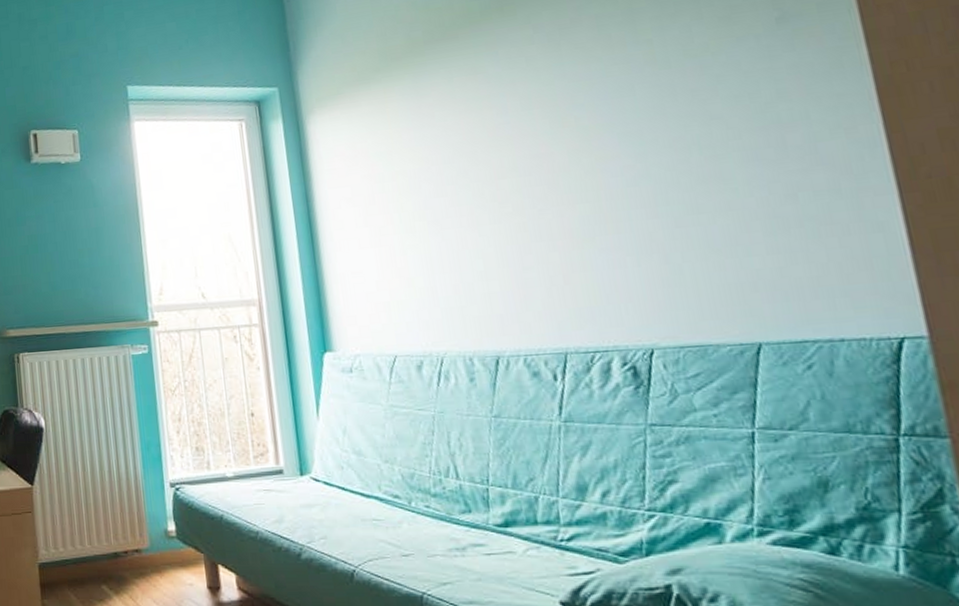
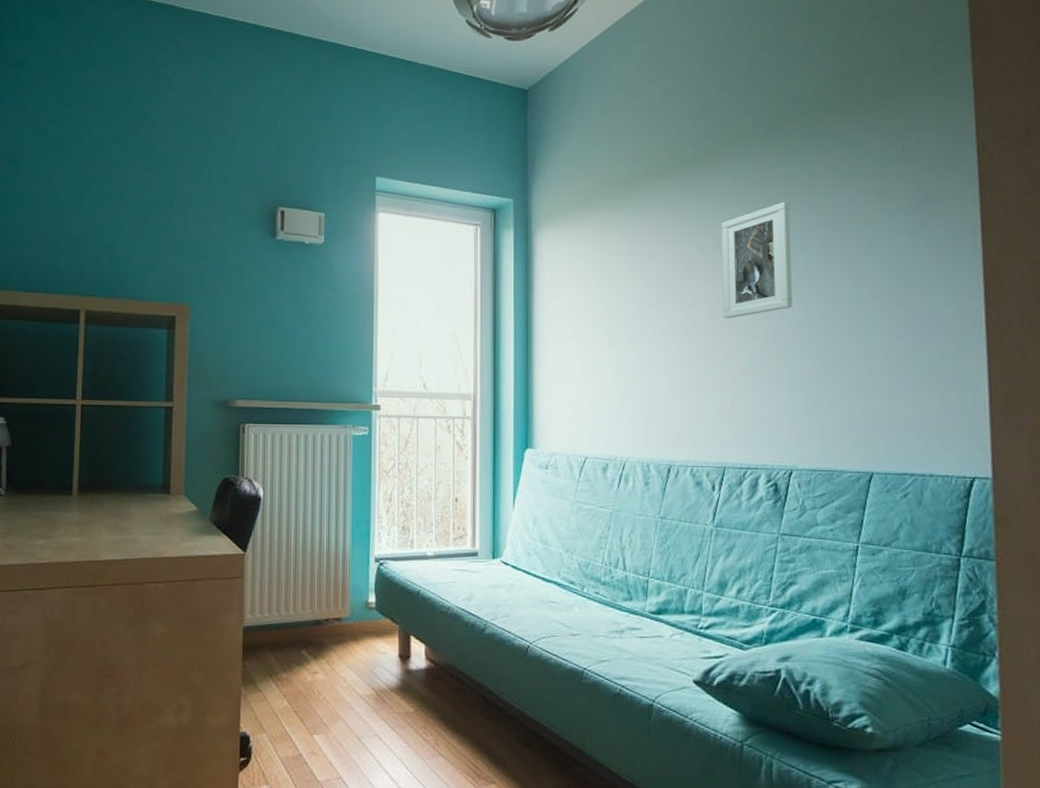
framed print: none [524,44,627,185] -> present [721,201,793,318]

